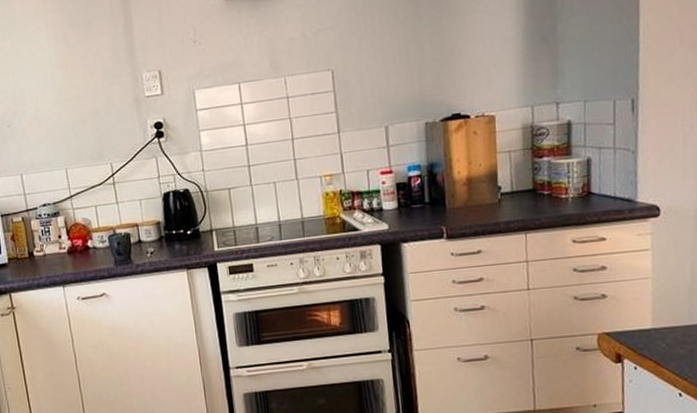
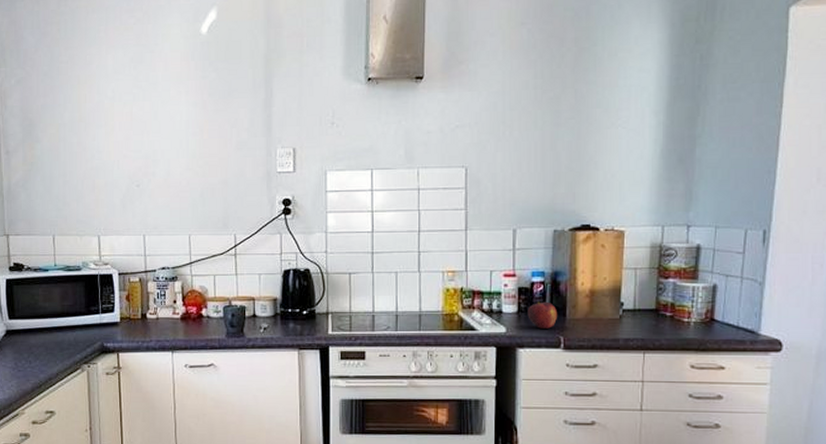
fruit: none [407,194,437,222] -> present [527,301,557,329]

